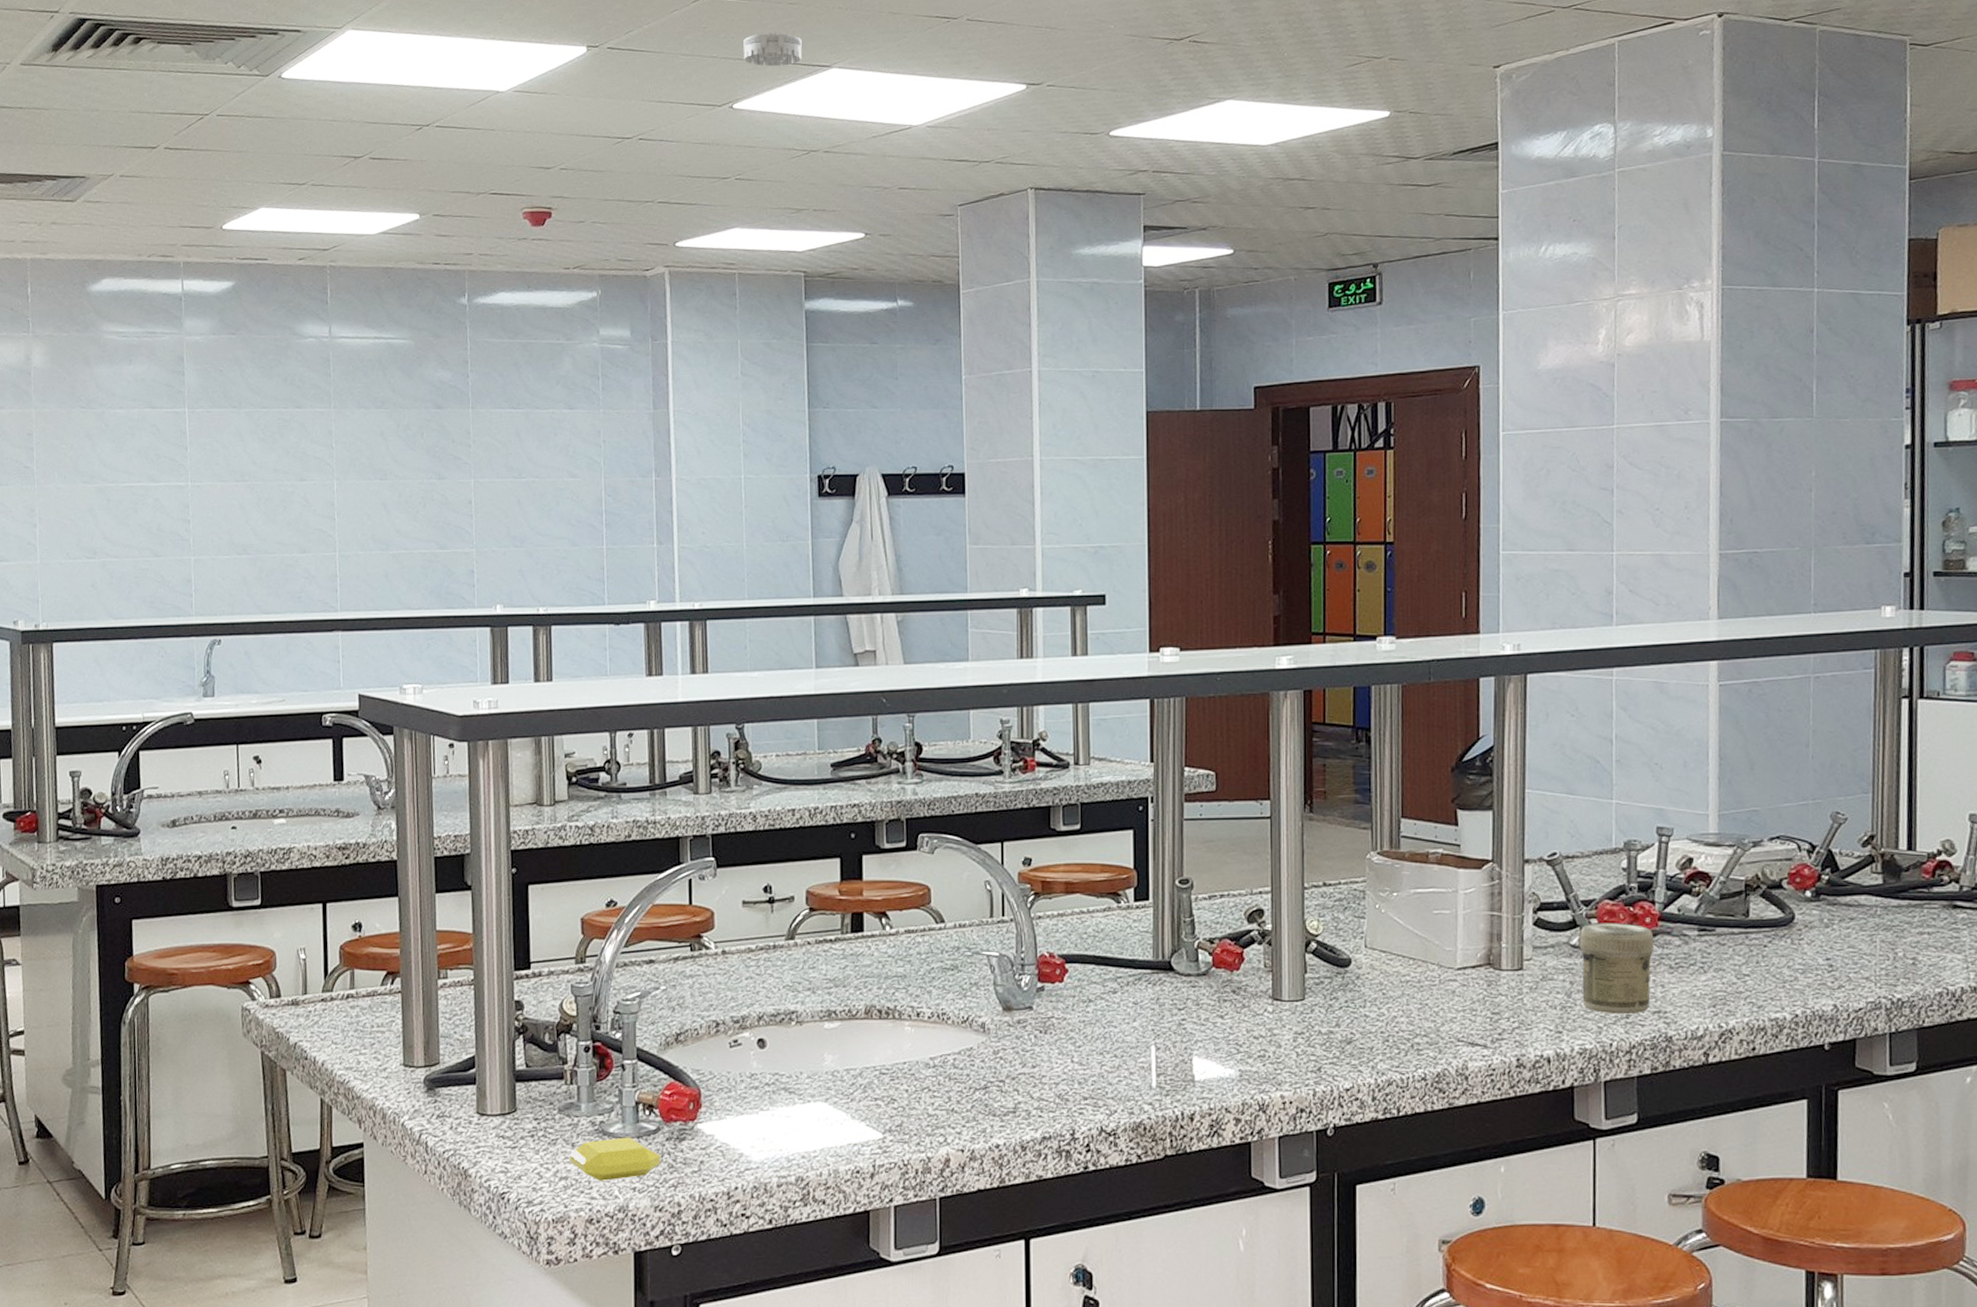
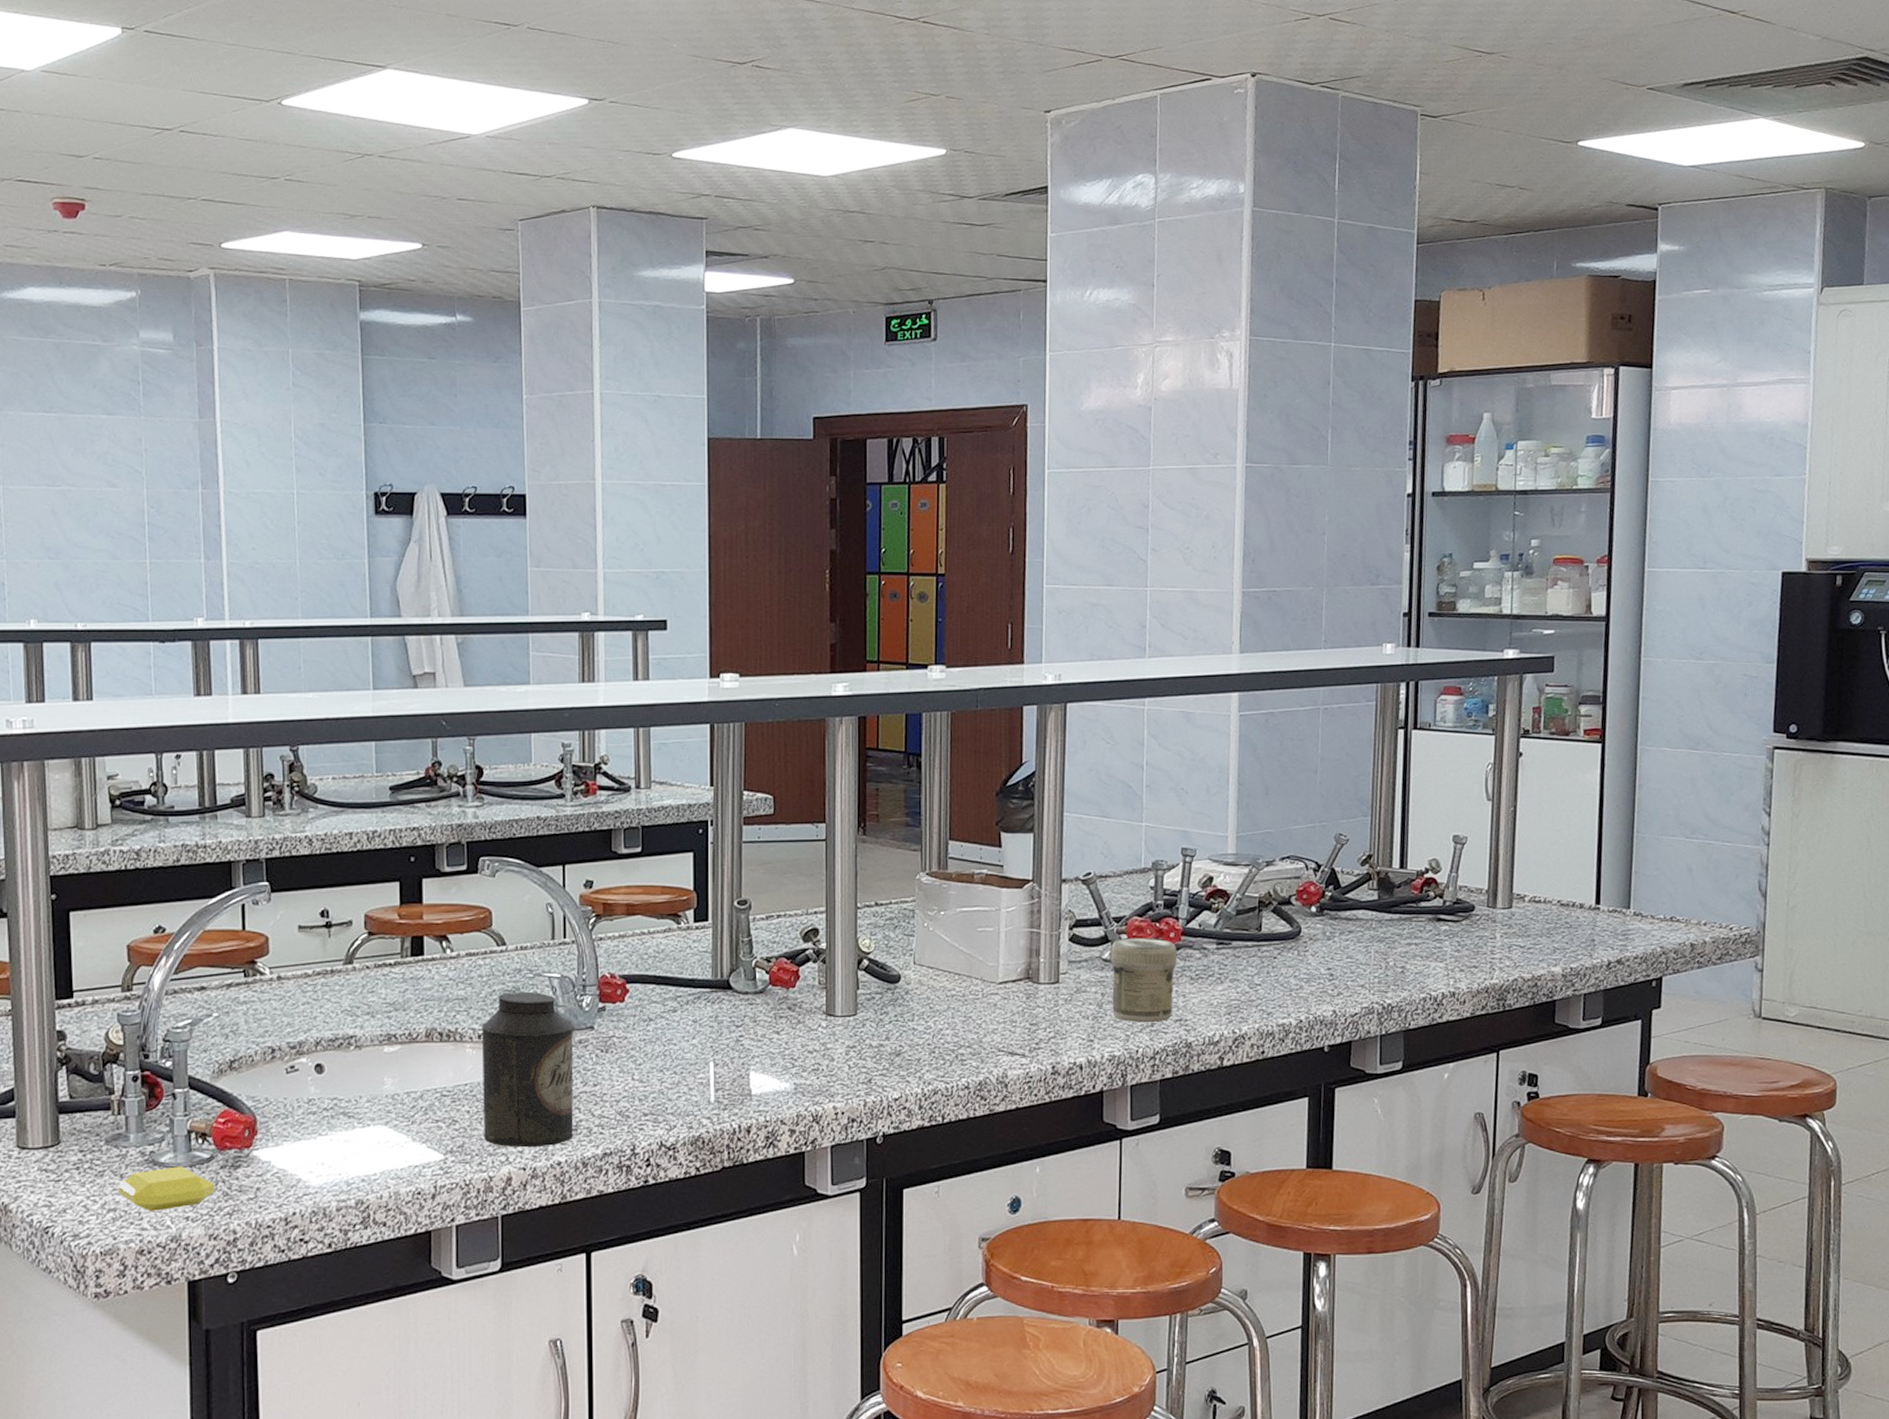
smoke detector: present [743,32,802,67] -> none [292,27,355,64]
canister: none [920,969,1012,1129] -> present [482,991,573,1148]

